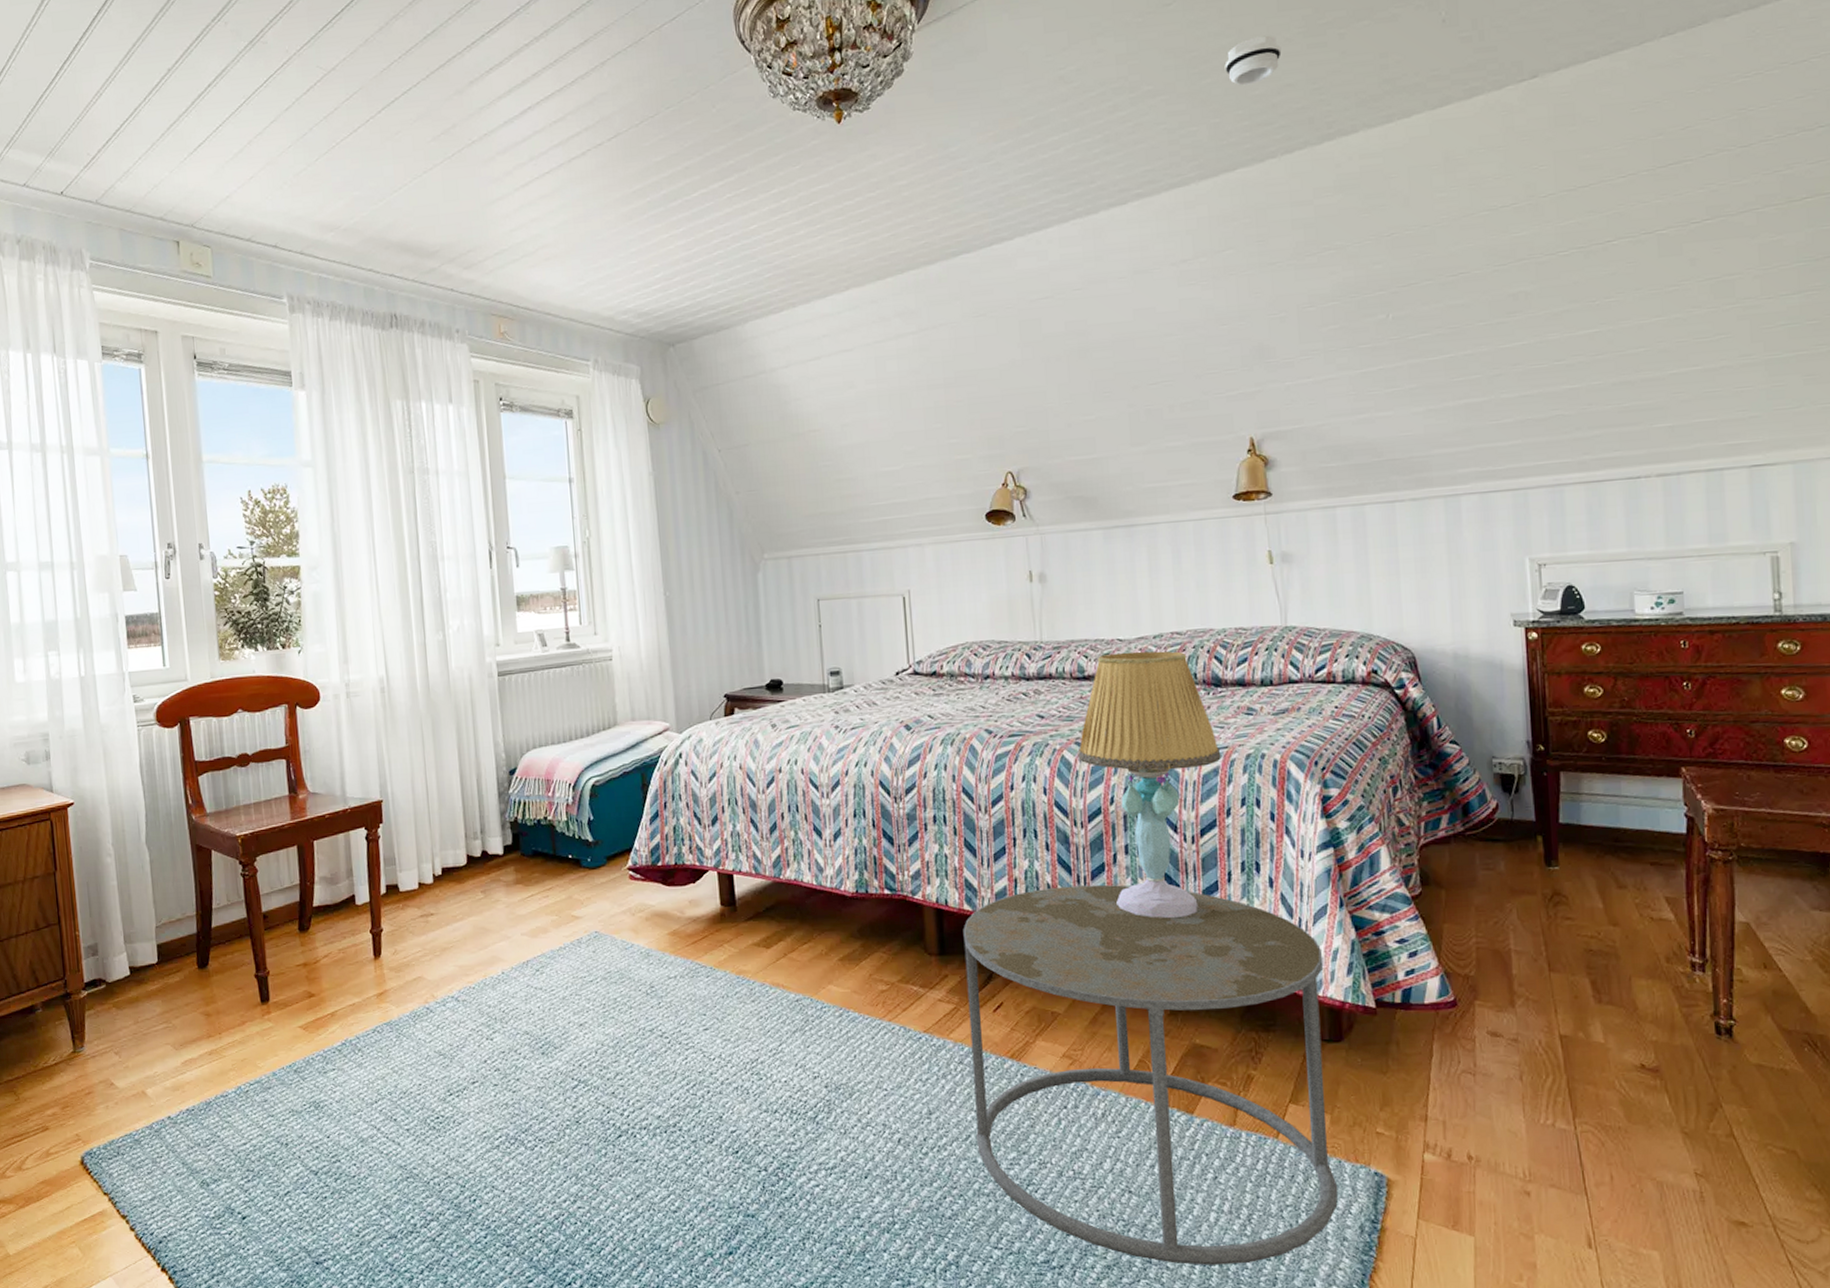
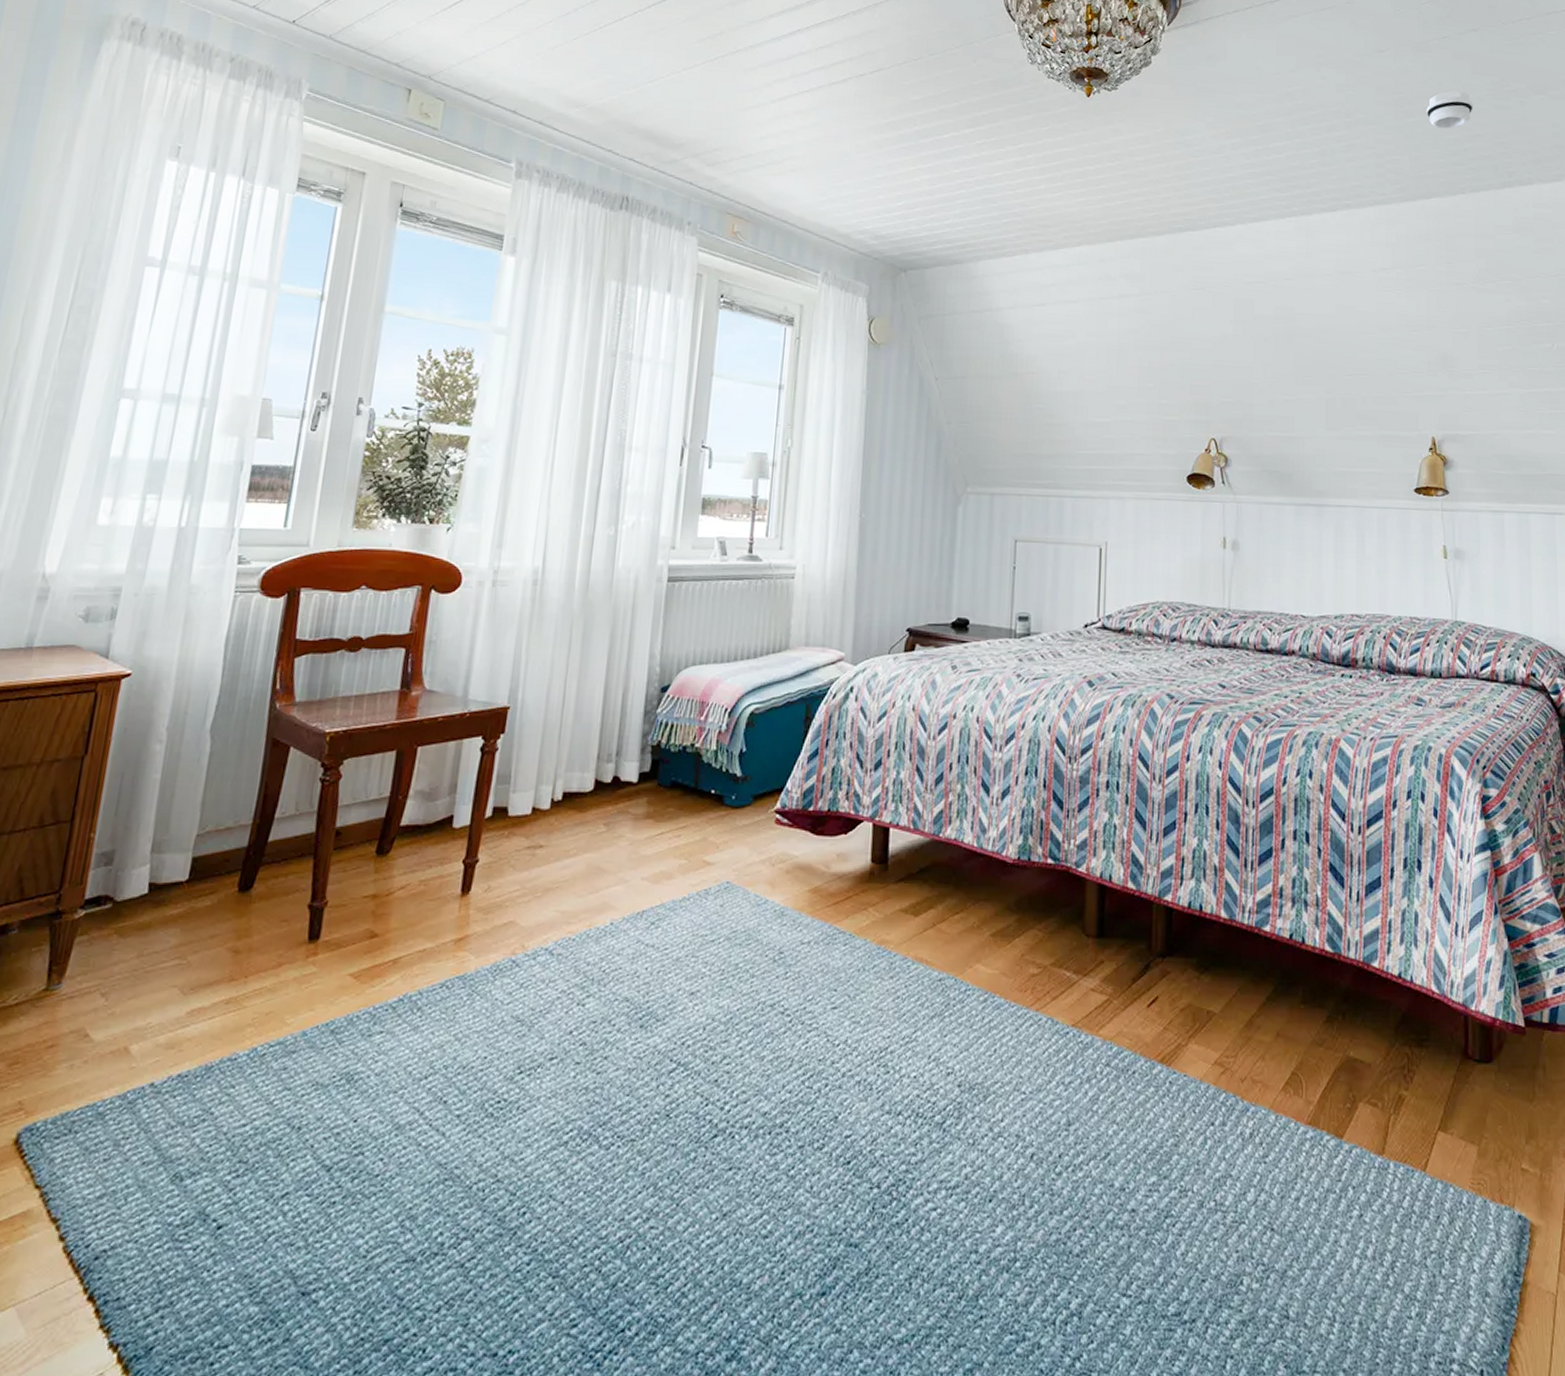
side table: present [963,884,1338,1265] -> none [1116,870,1483,1323]
table lamp: present [1078,651,1221,919] -> none [1255,629,1391,914]

